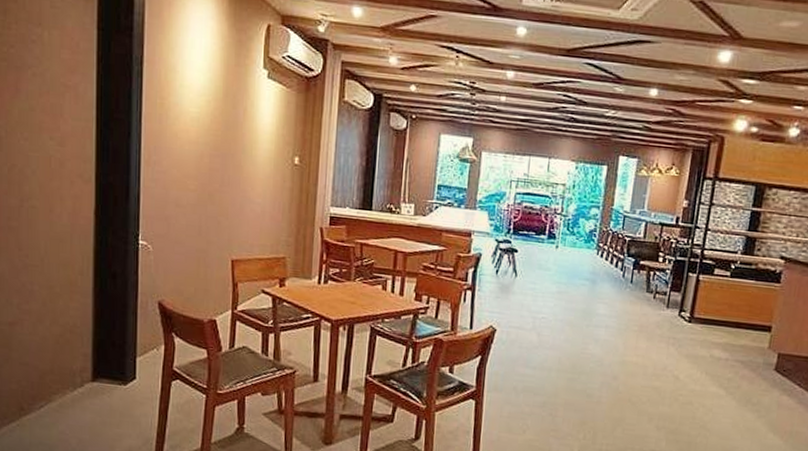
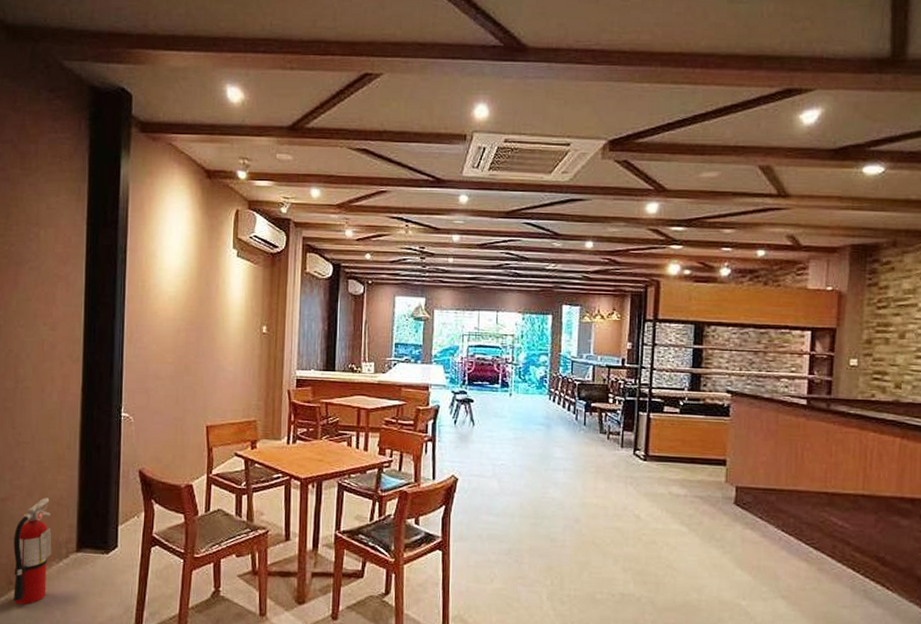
fire extinguisher: none [24,324,66,432] -> present [13,497,52,605]

